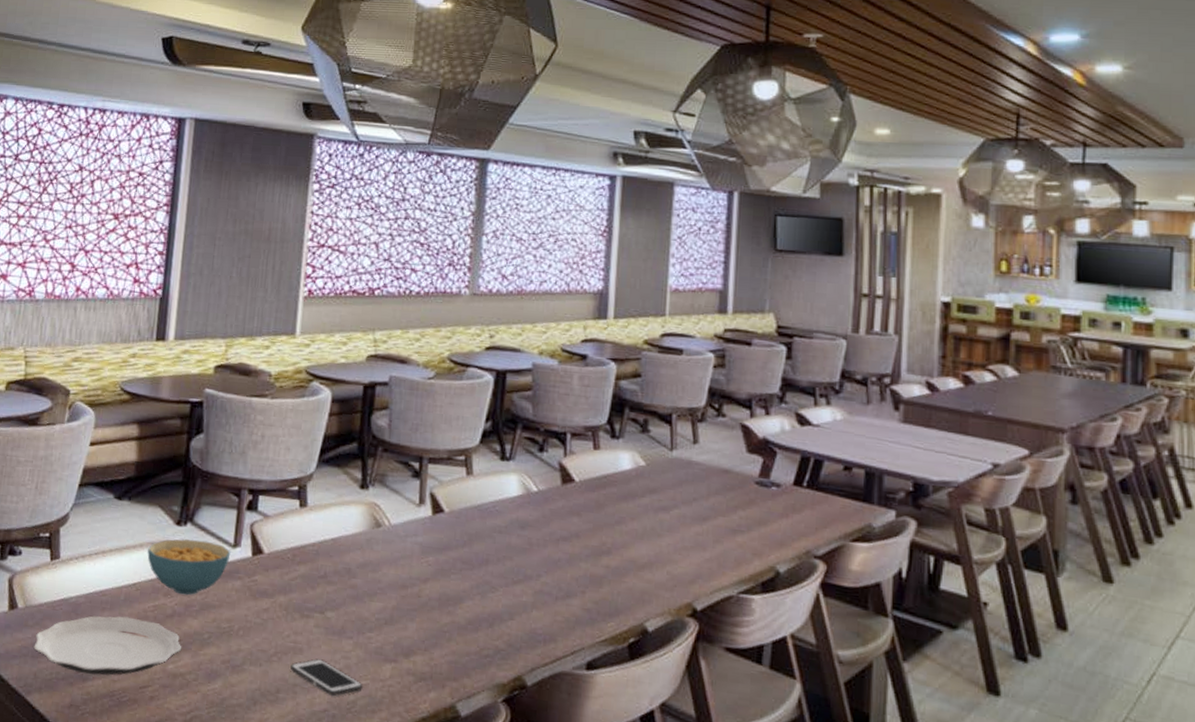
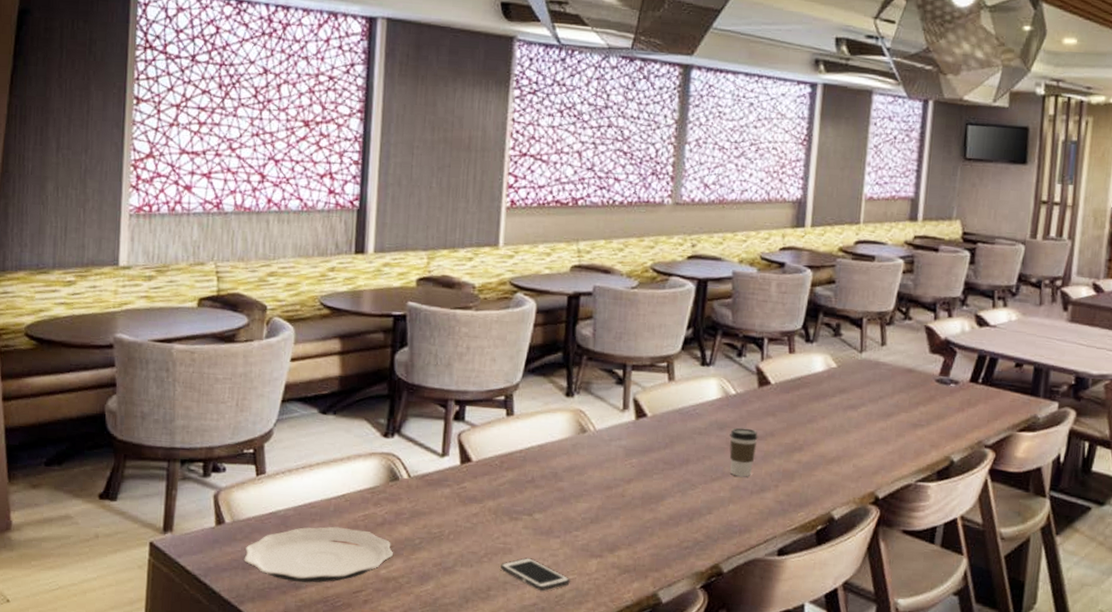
cereal bowl: present [147,539,231,596] -> none [355,450,439,504]
coffee cup: none [531,527,562,581] -> present [729,427,758,477]

